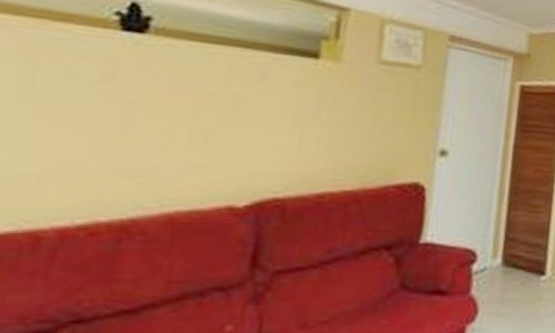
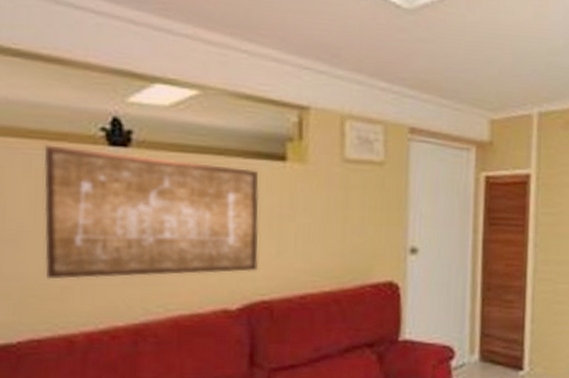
wall art: none [19,24,287,169] -> present [43,145,259,280]

